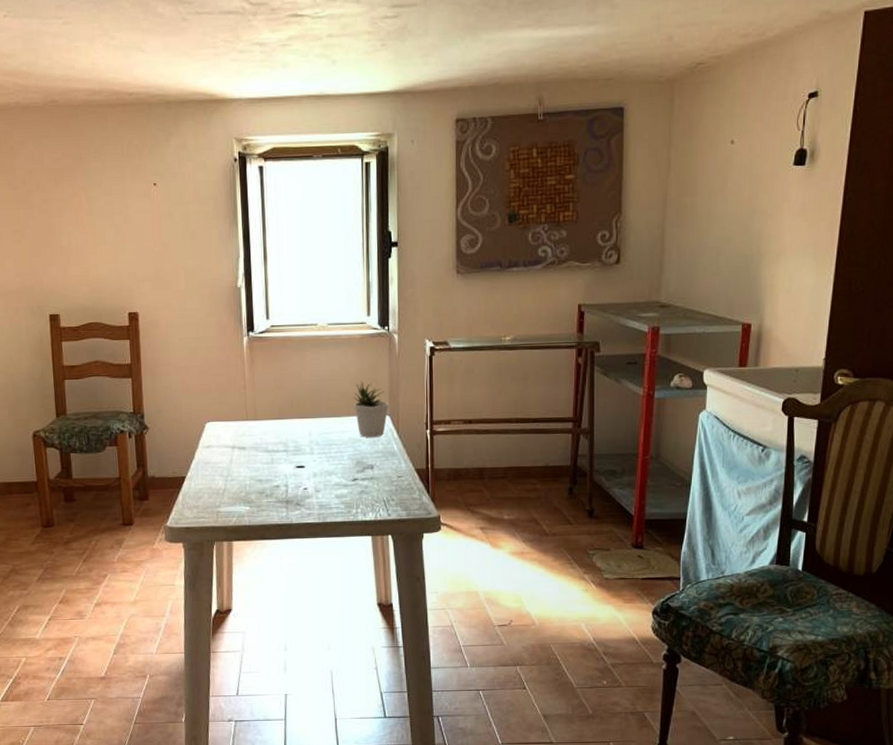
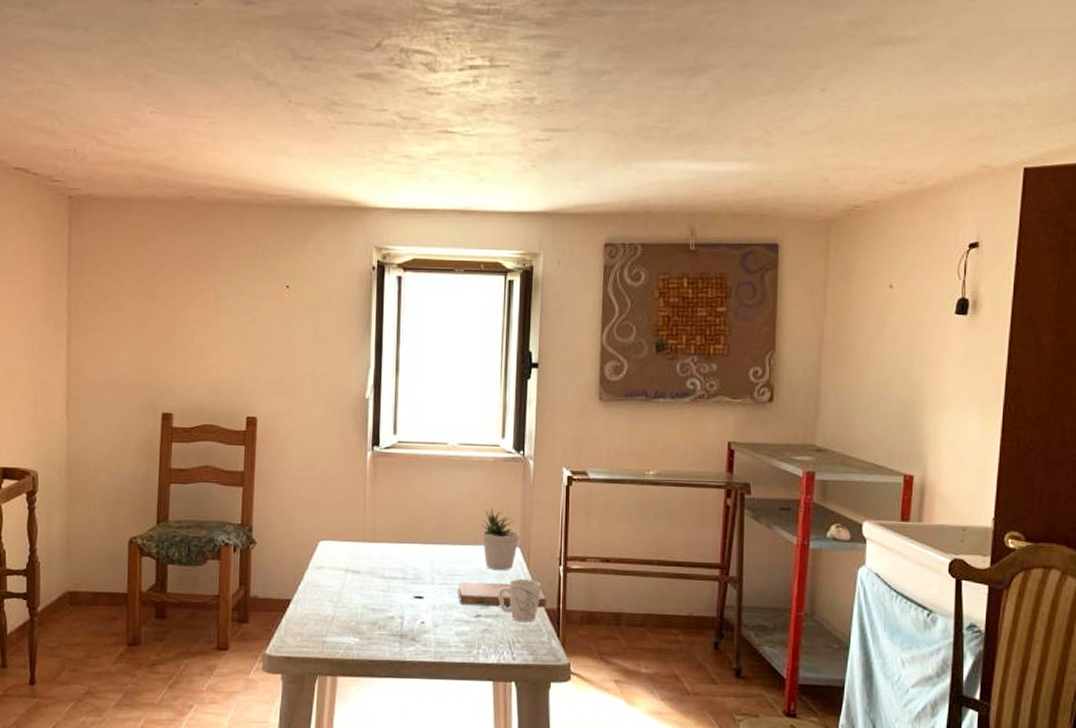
notebook: none [335,448,416,470] -> present [458,581,546,607]
mug: none [371,444,411,482] -> present [497,579,542,622]

